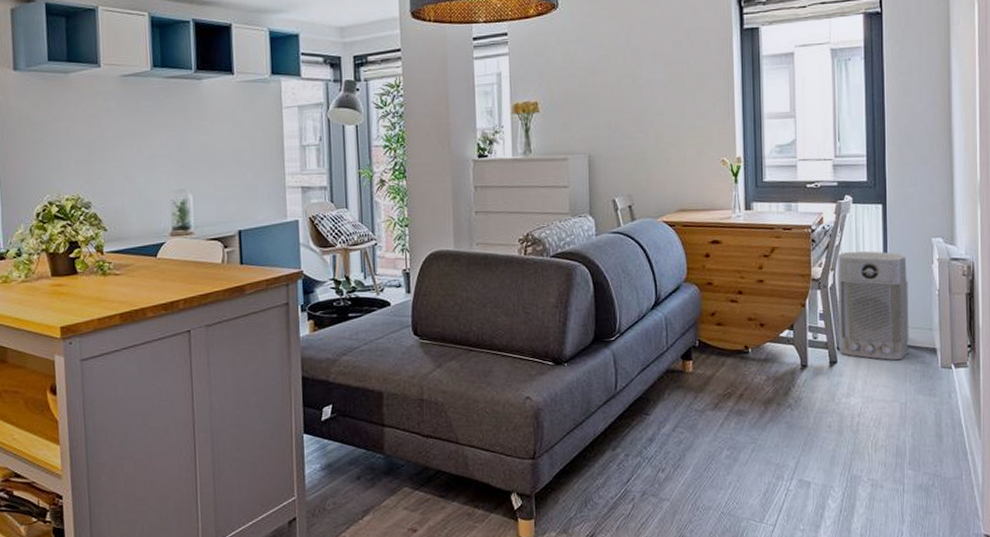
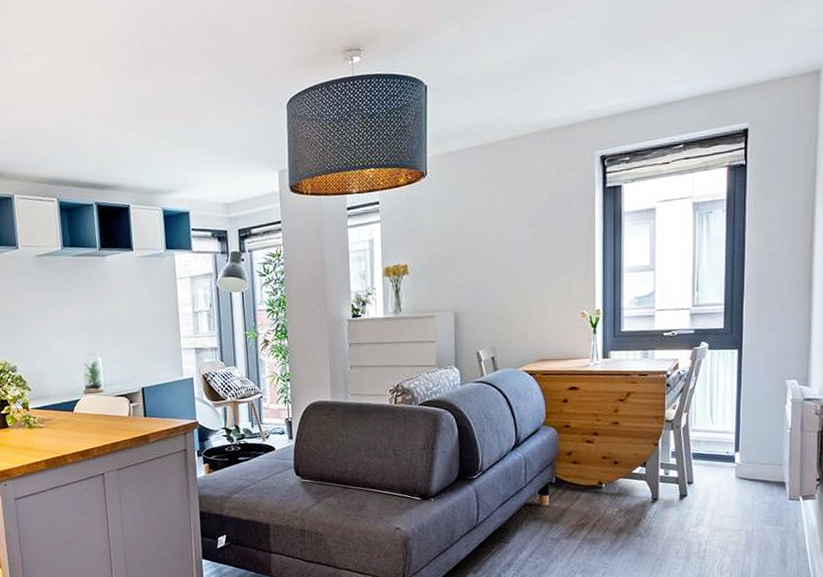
air purifier: present [837,251,909,361] -> none [689,393,760,494]

